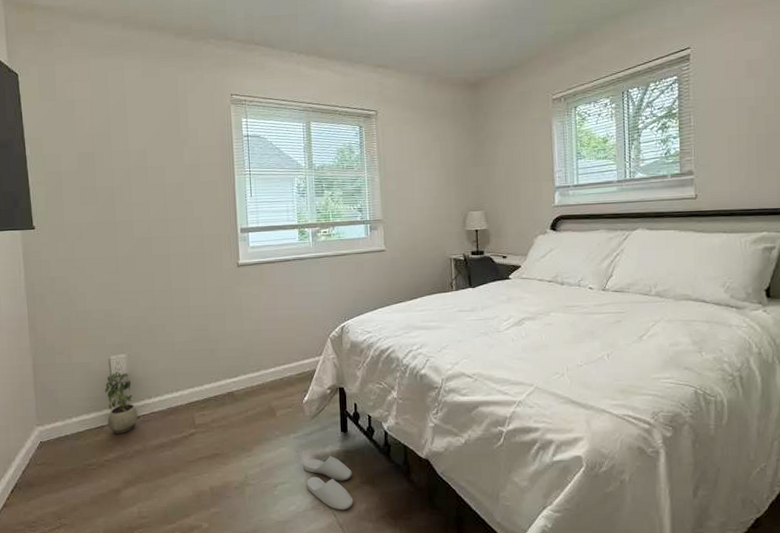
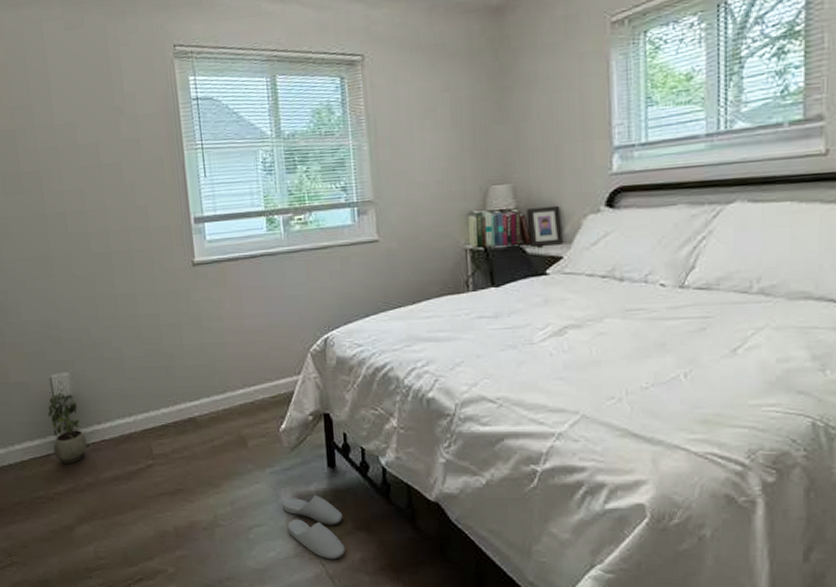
books: none [452,229,498,257] -> present [467,208,531,247]
picture frame: none [495,228,521,258] -> present [526,206,563,247]

